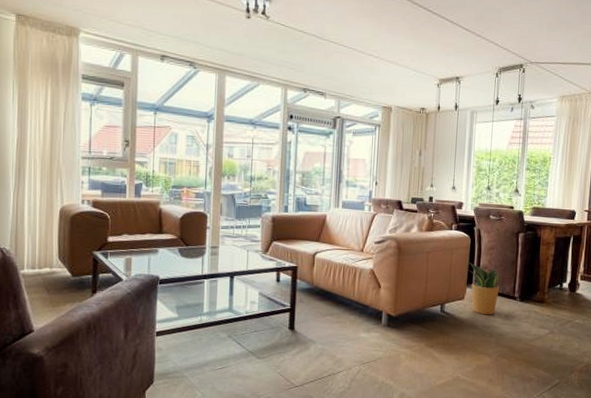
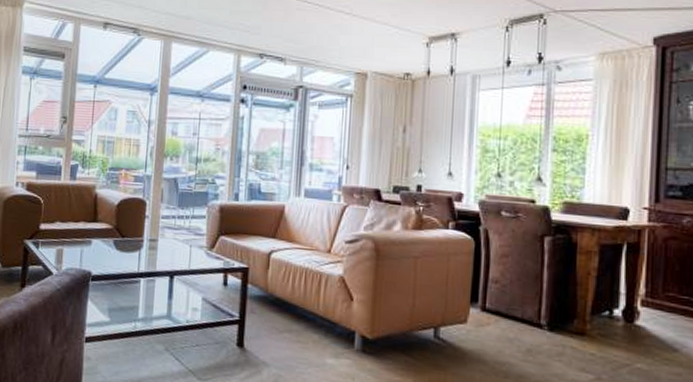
potted plant: present [468,262,500,315] -> none [471,272,518,348]

